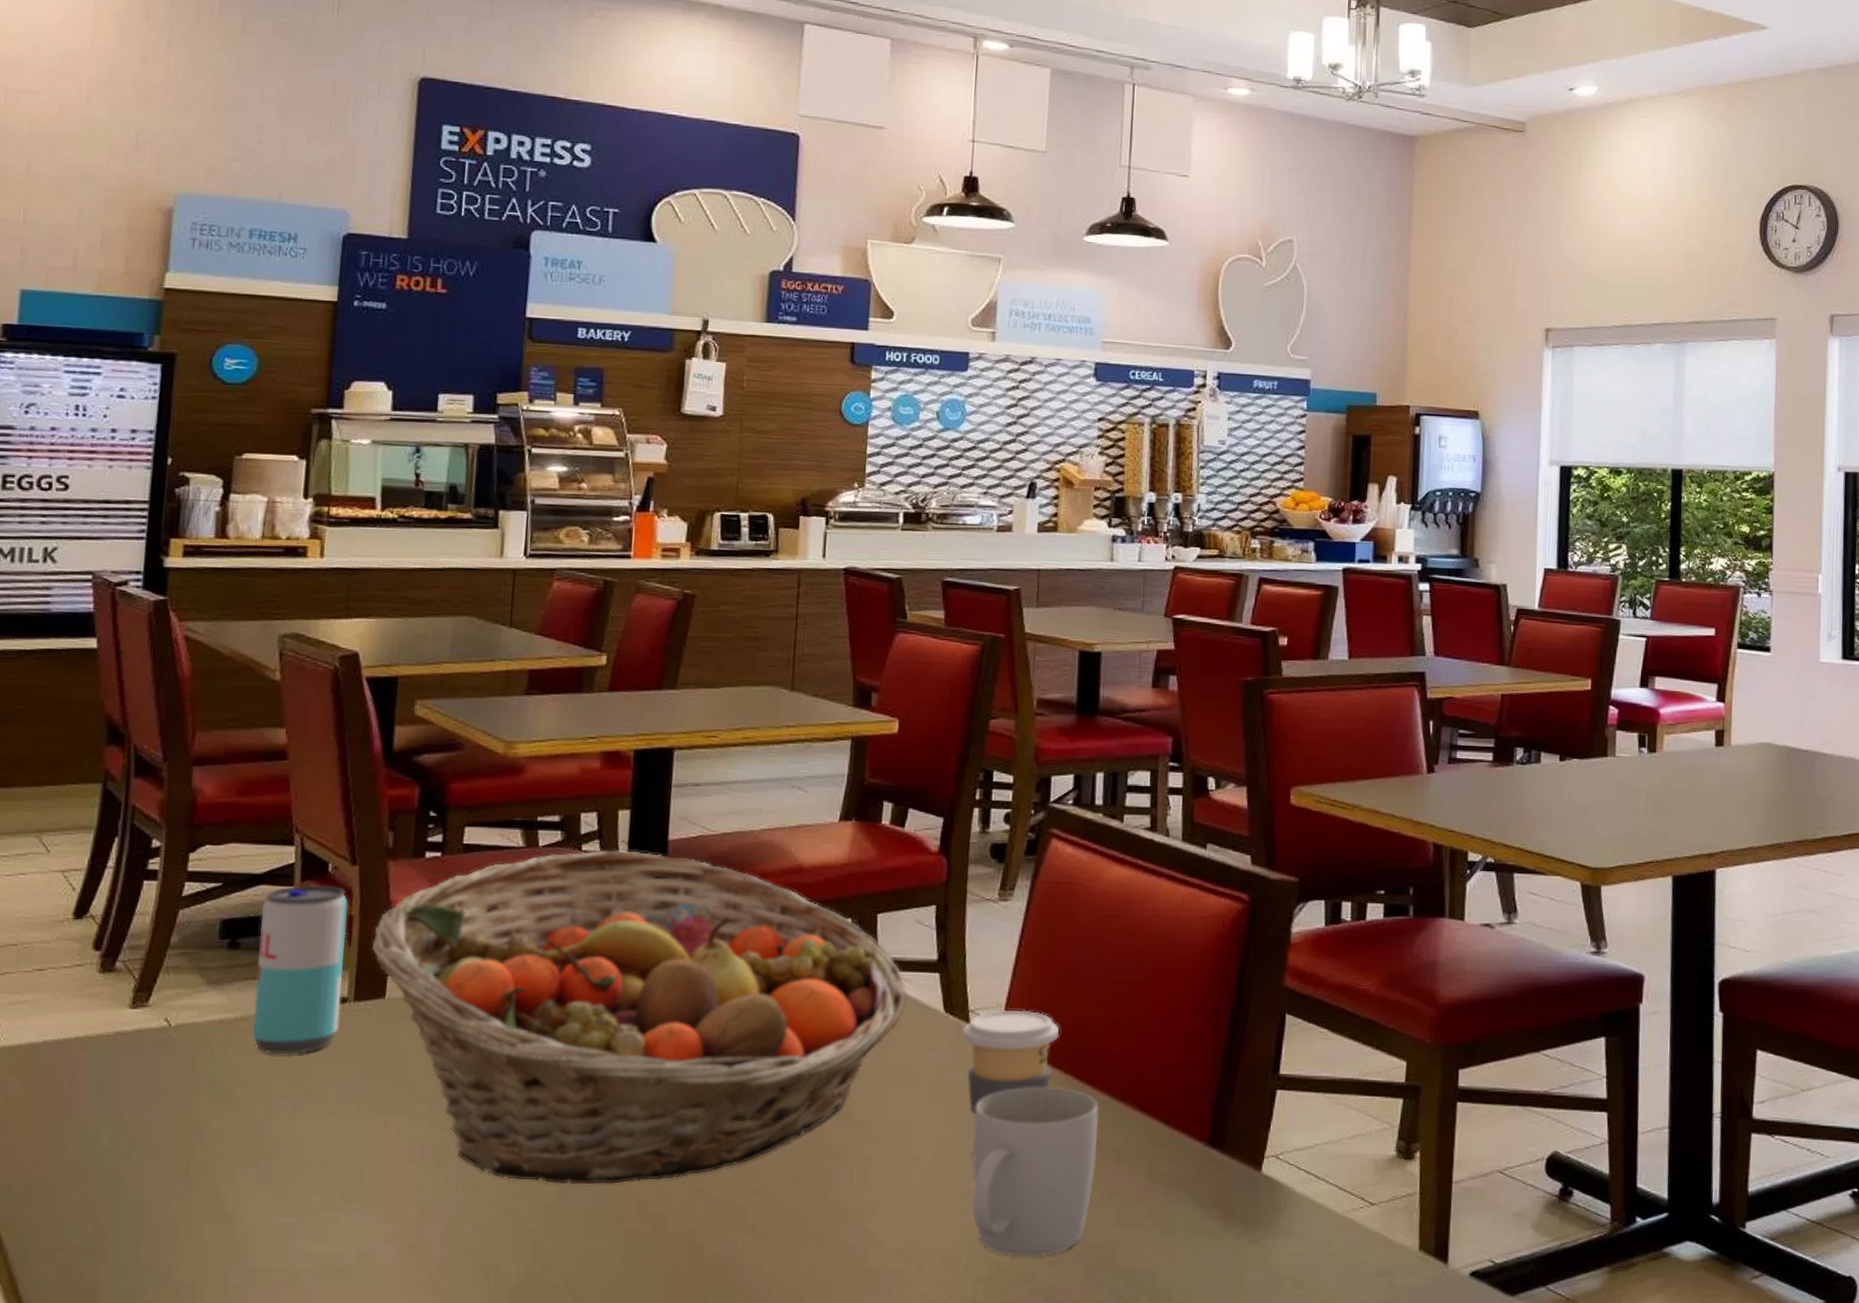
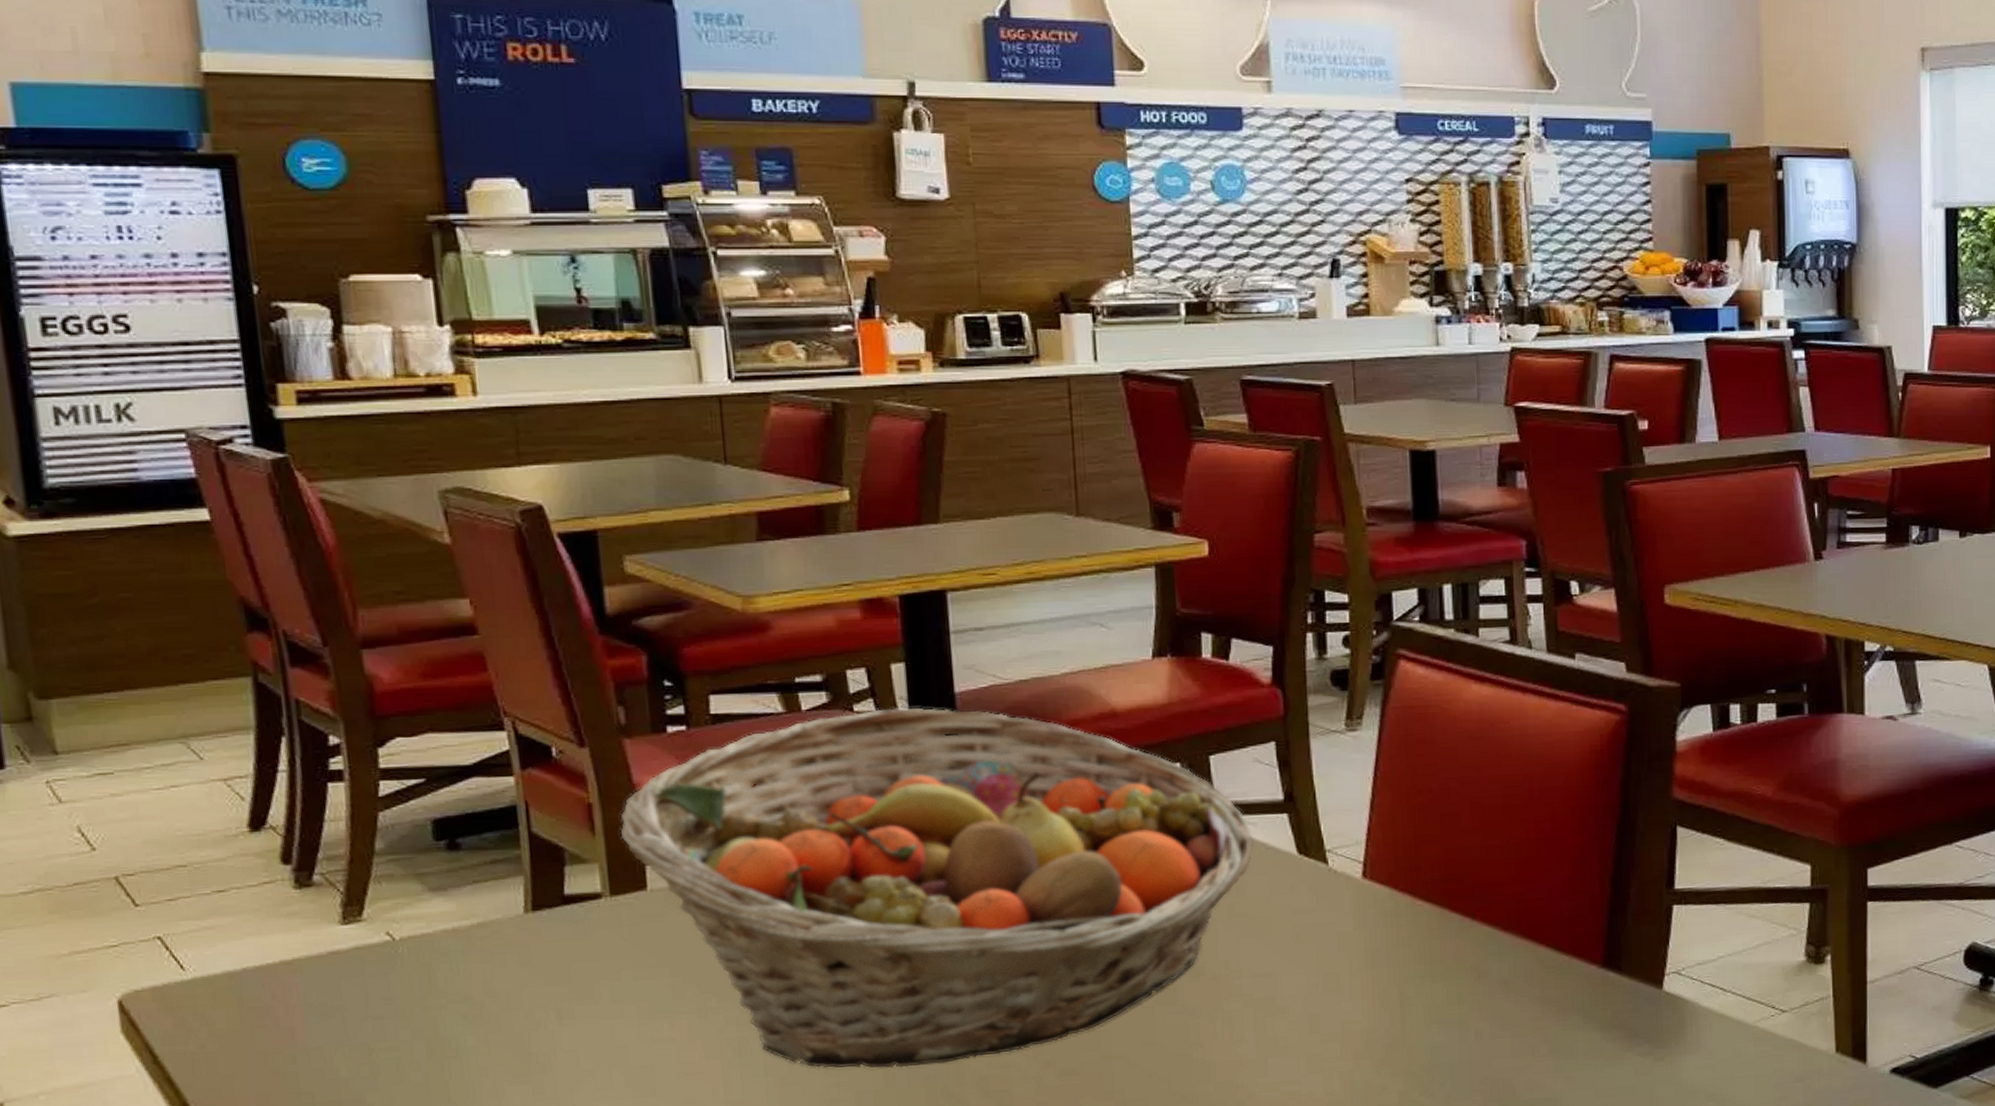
beverage can: present [252,884,348,1055] -> none [479,771,598,960]
coffee cup: present [962,1009,1060,1114] -> none [1321,845,1430,958]
mug: present [971,1086,1099,1257] -> none [1343,921,1483,1097]

